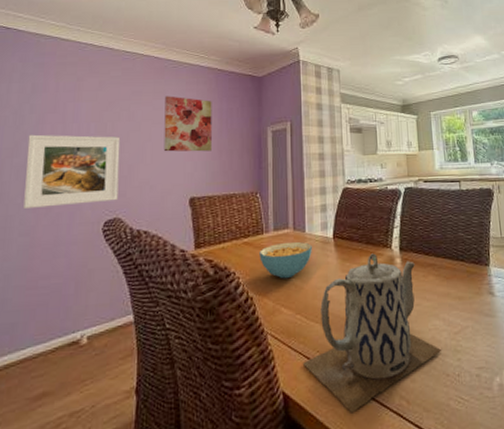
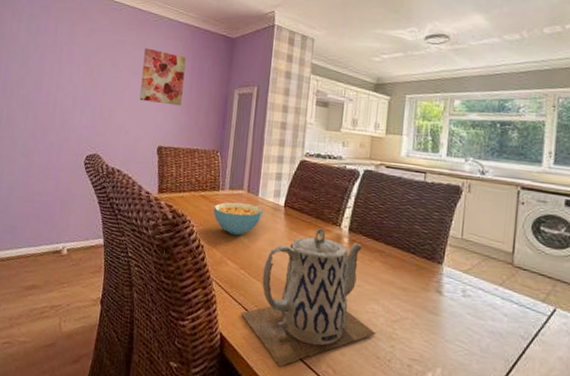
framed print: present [23,134,121,208] -> none [25,70,104,139]

